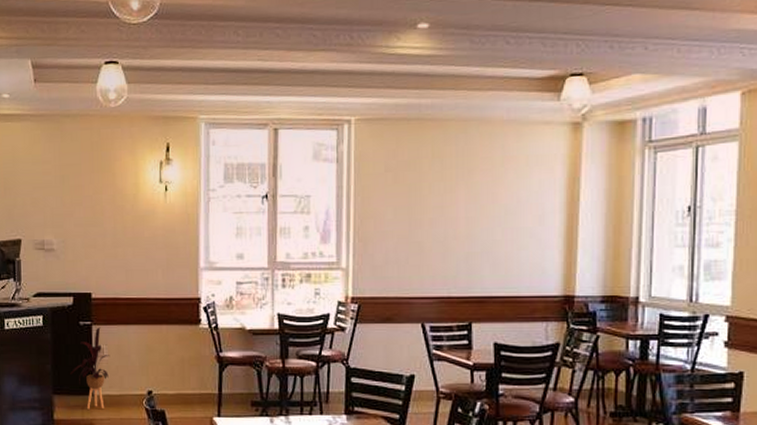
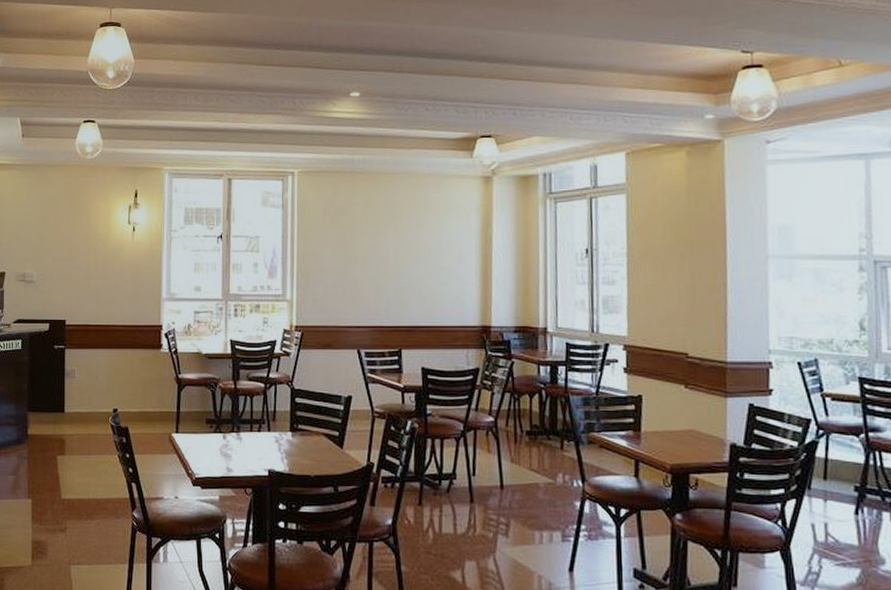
house plant: present [70,327,110,410] -> none [44,351,81,426]

